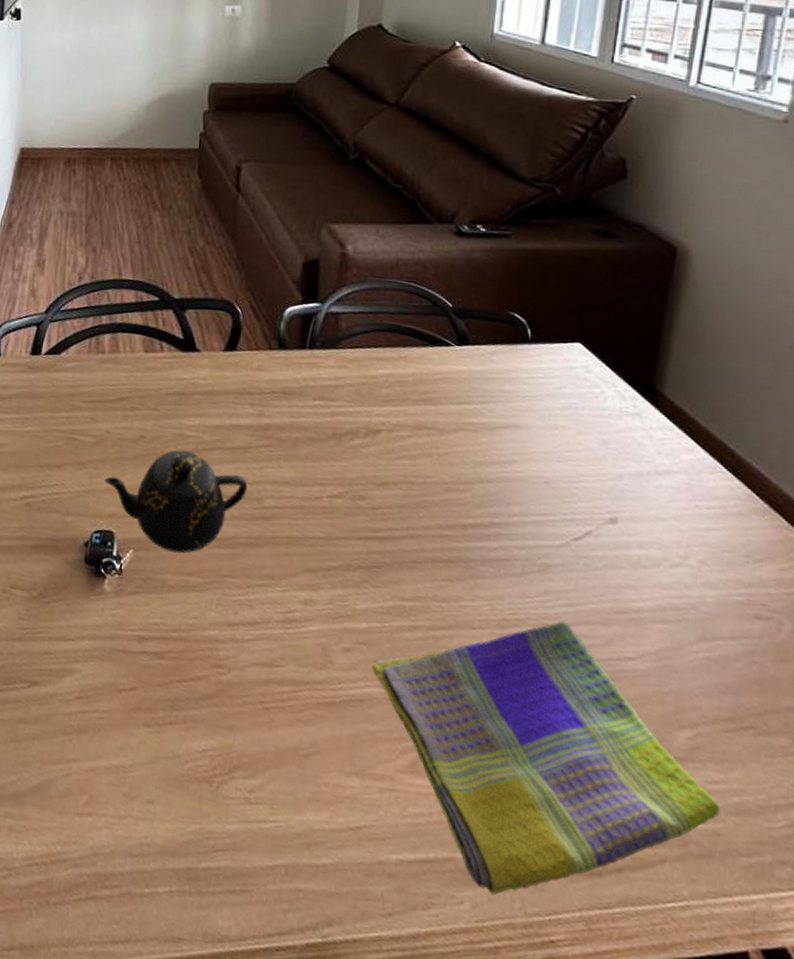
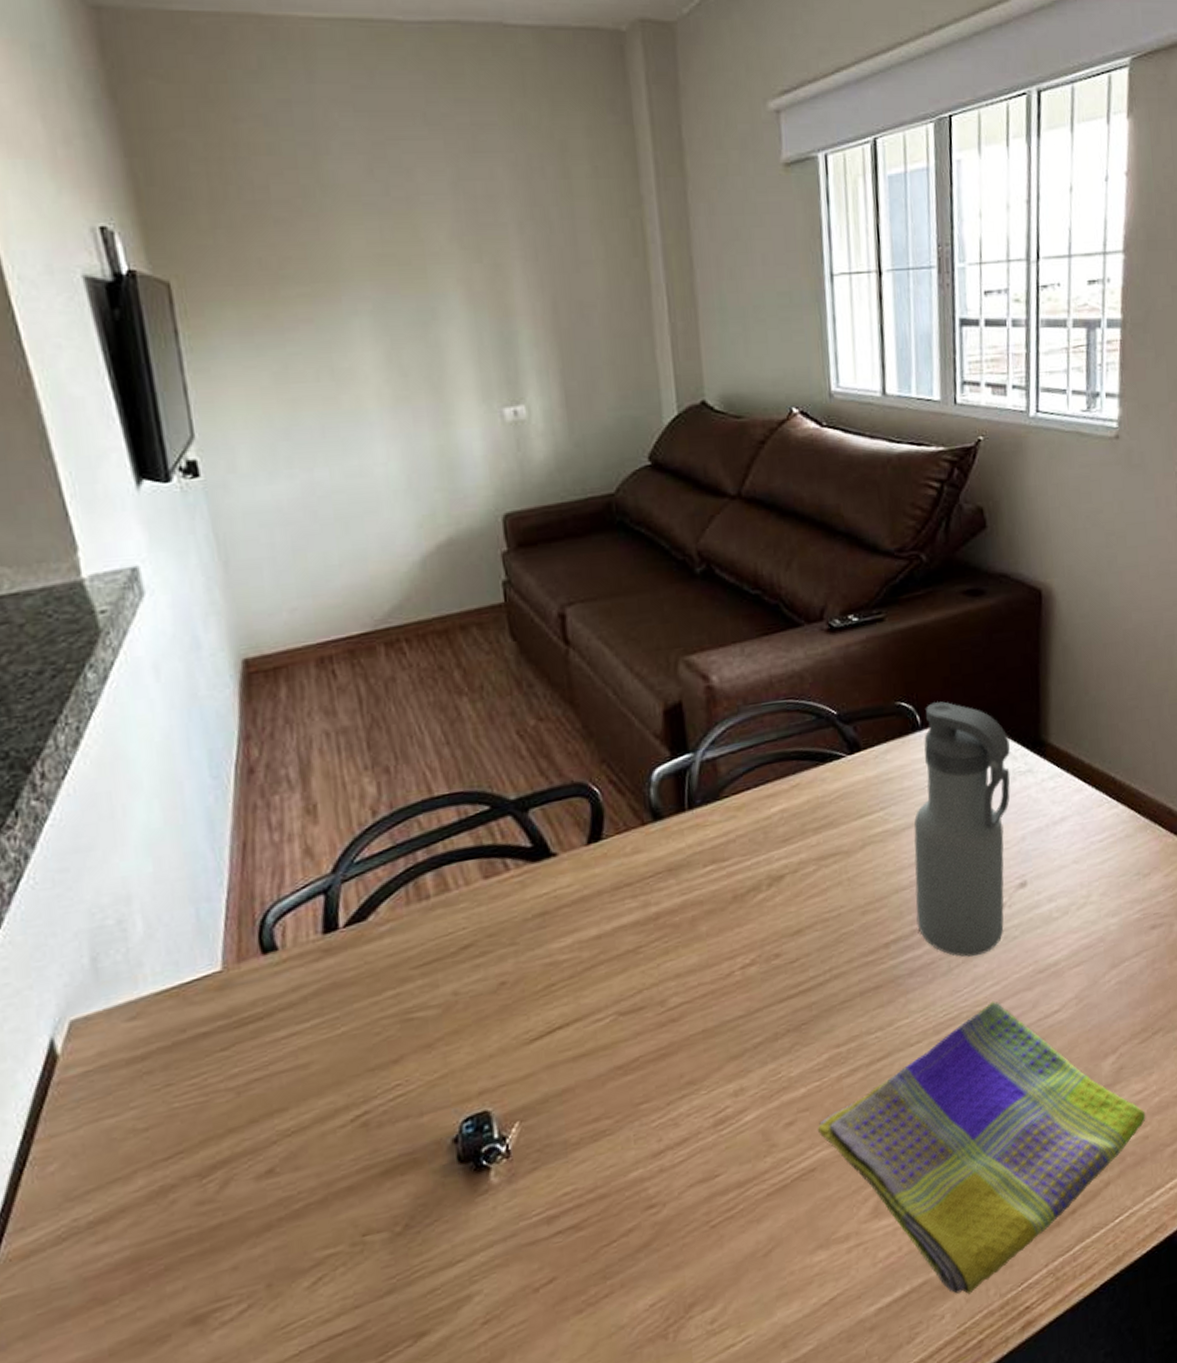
teapot: present [104,450,248,553] -> none [462,978,647,1106]
water bottle: none [497,322,620,572] -> present [913,700,1010,957]

